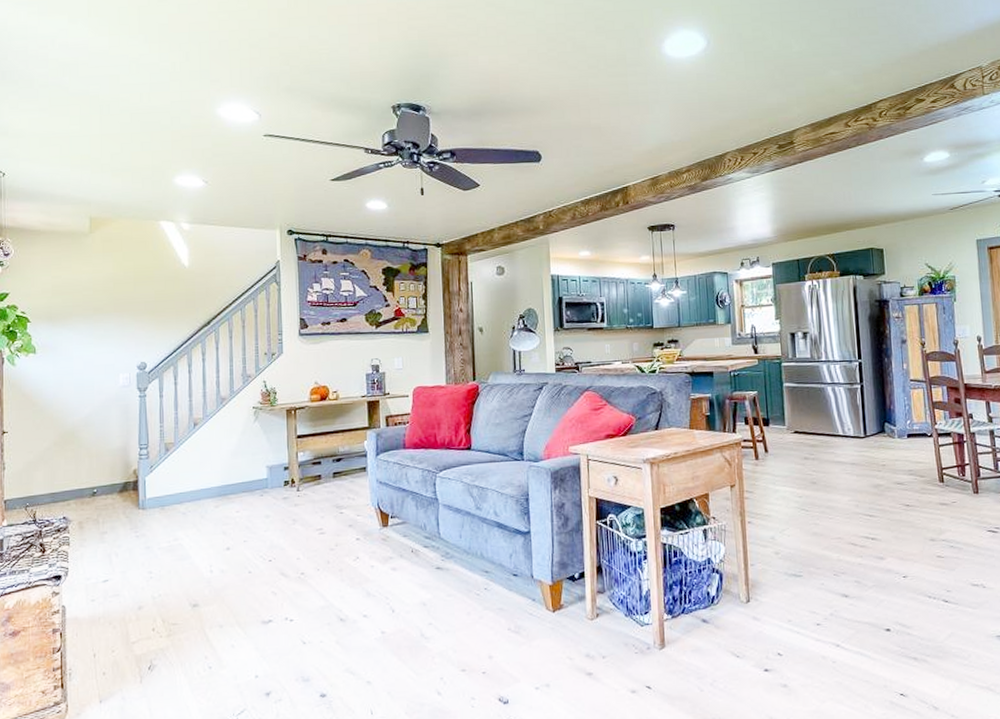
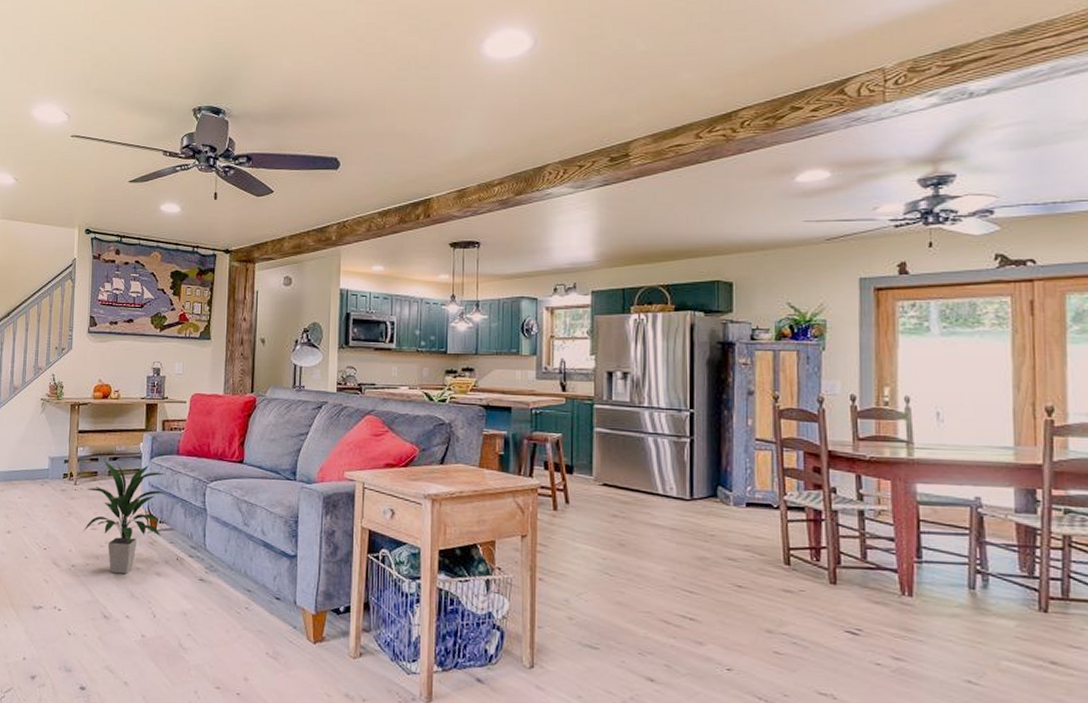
indoor plant: none [310,461,396,575] -> present [82,459,167,574]

